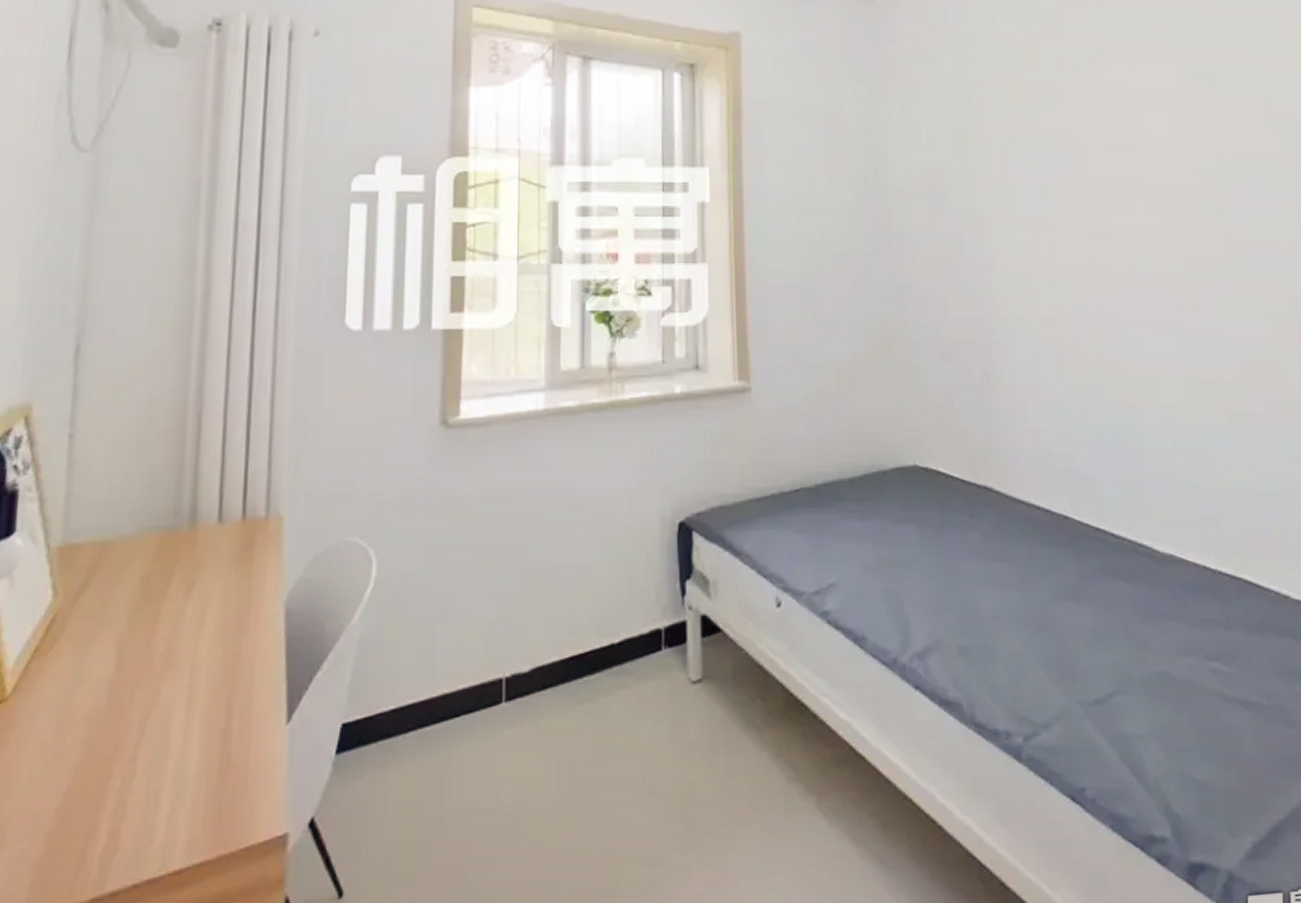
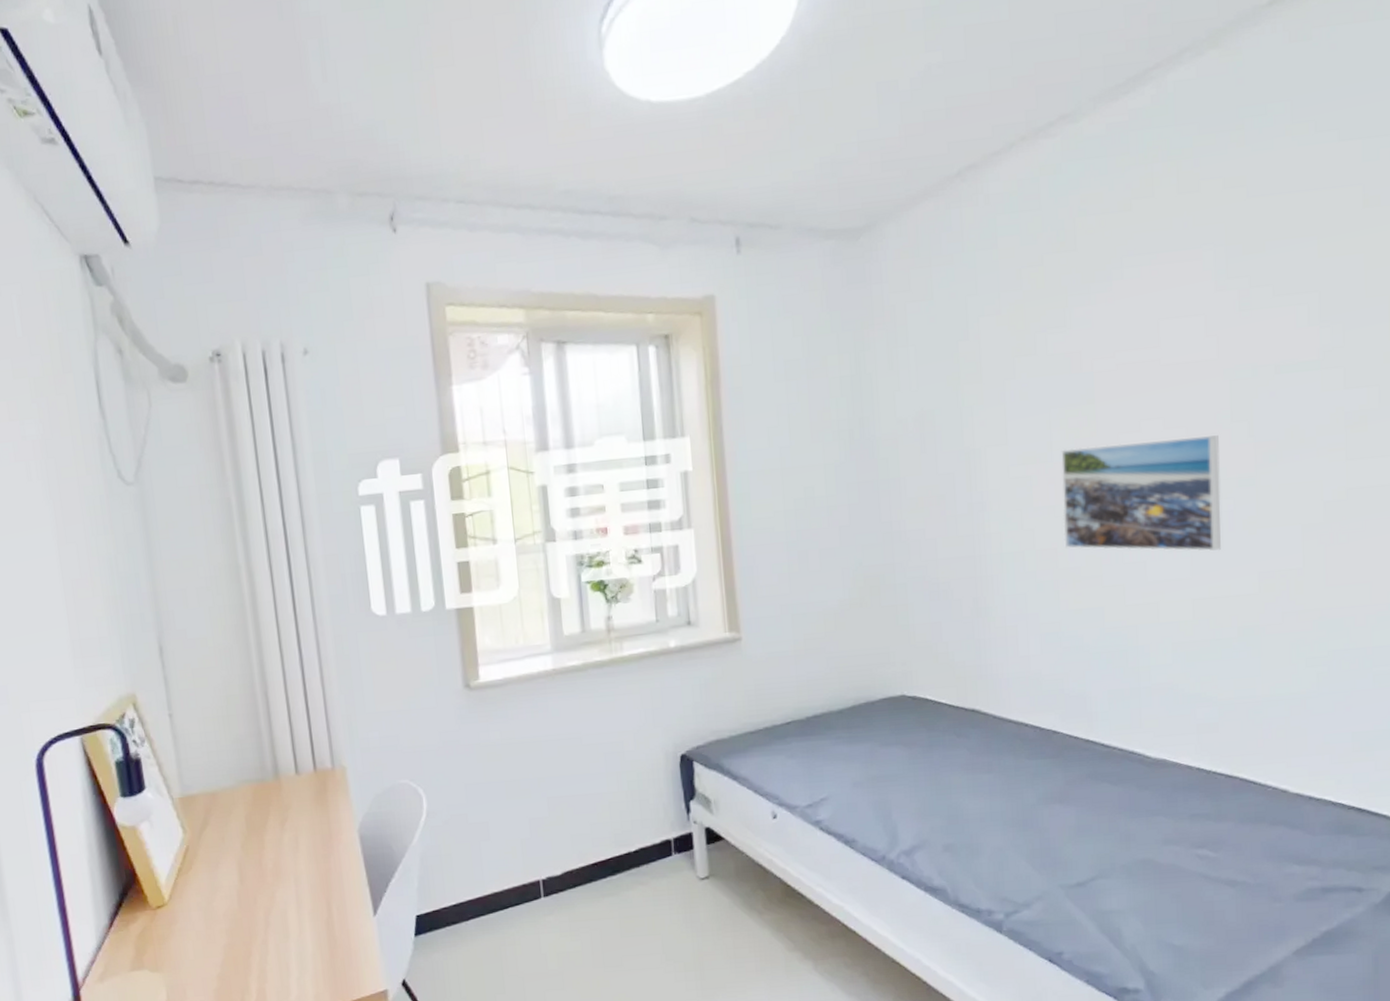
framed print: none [1059,219,1206,334] -> present [1061,435,1221,552]

